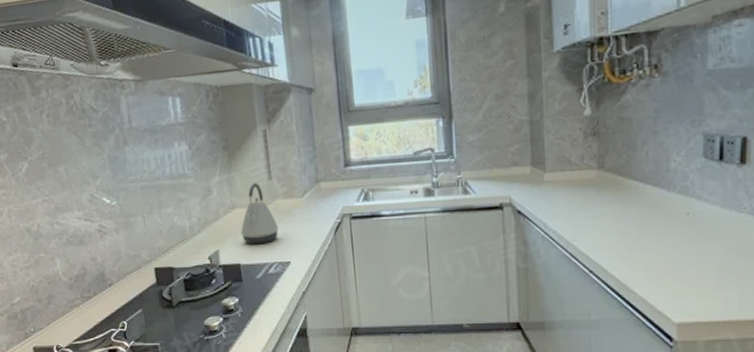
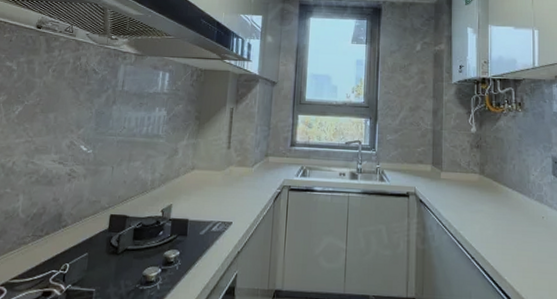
kettle: present [241,183,279,245] -> none [195,150,228,204]

